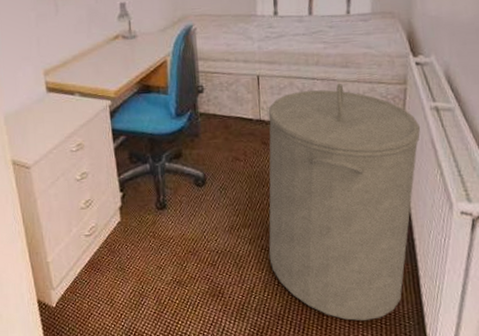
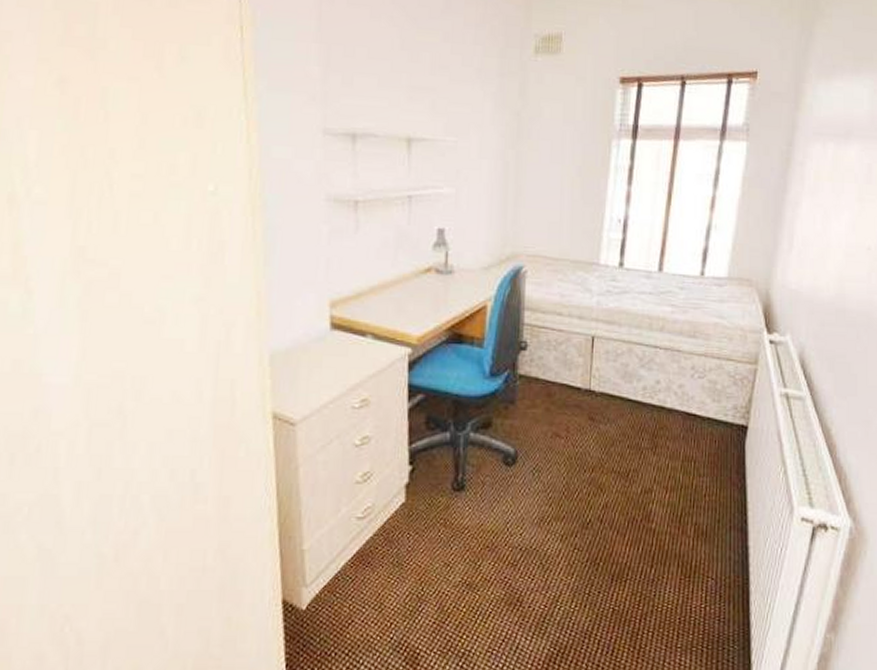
laundry hamper: present [268,84,421,321] -> none [582,356,768,642]

